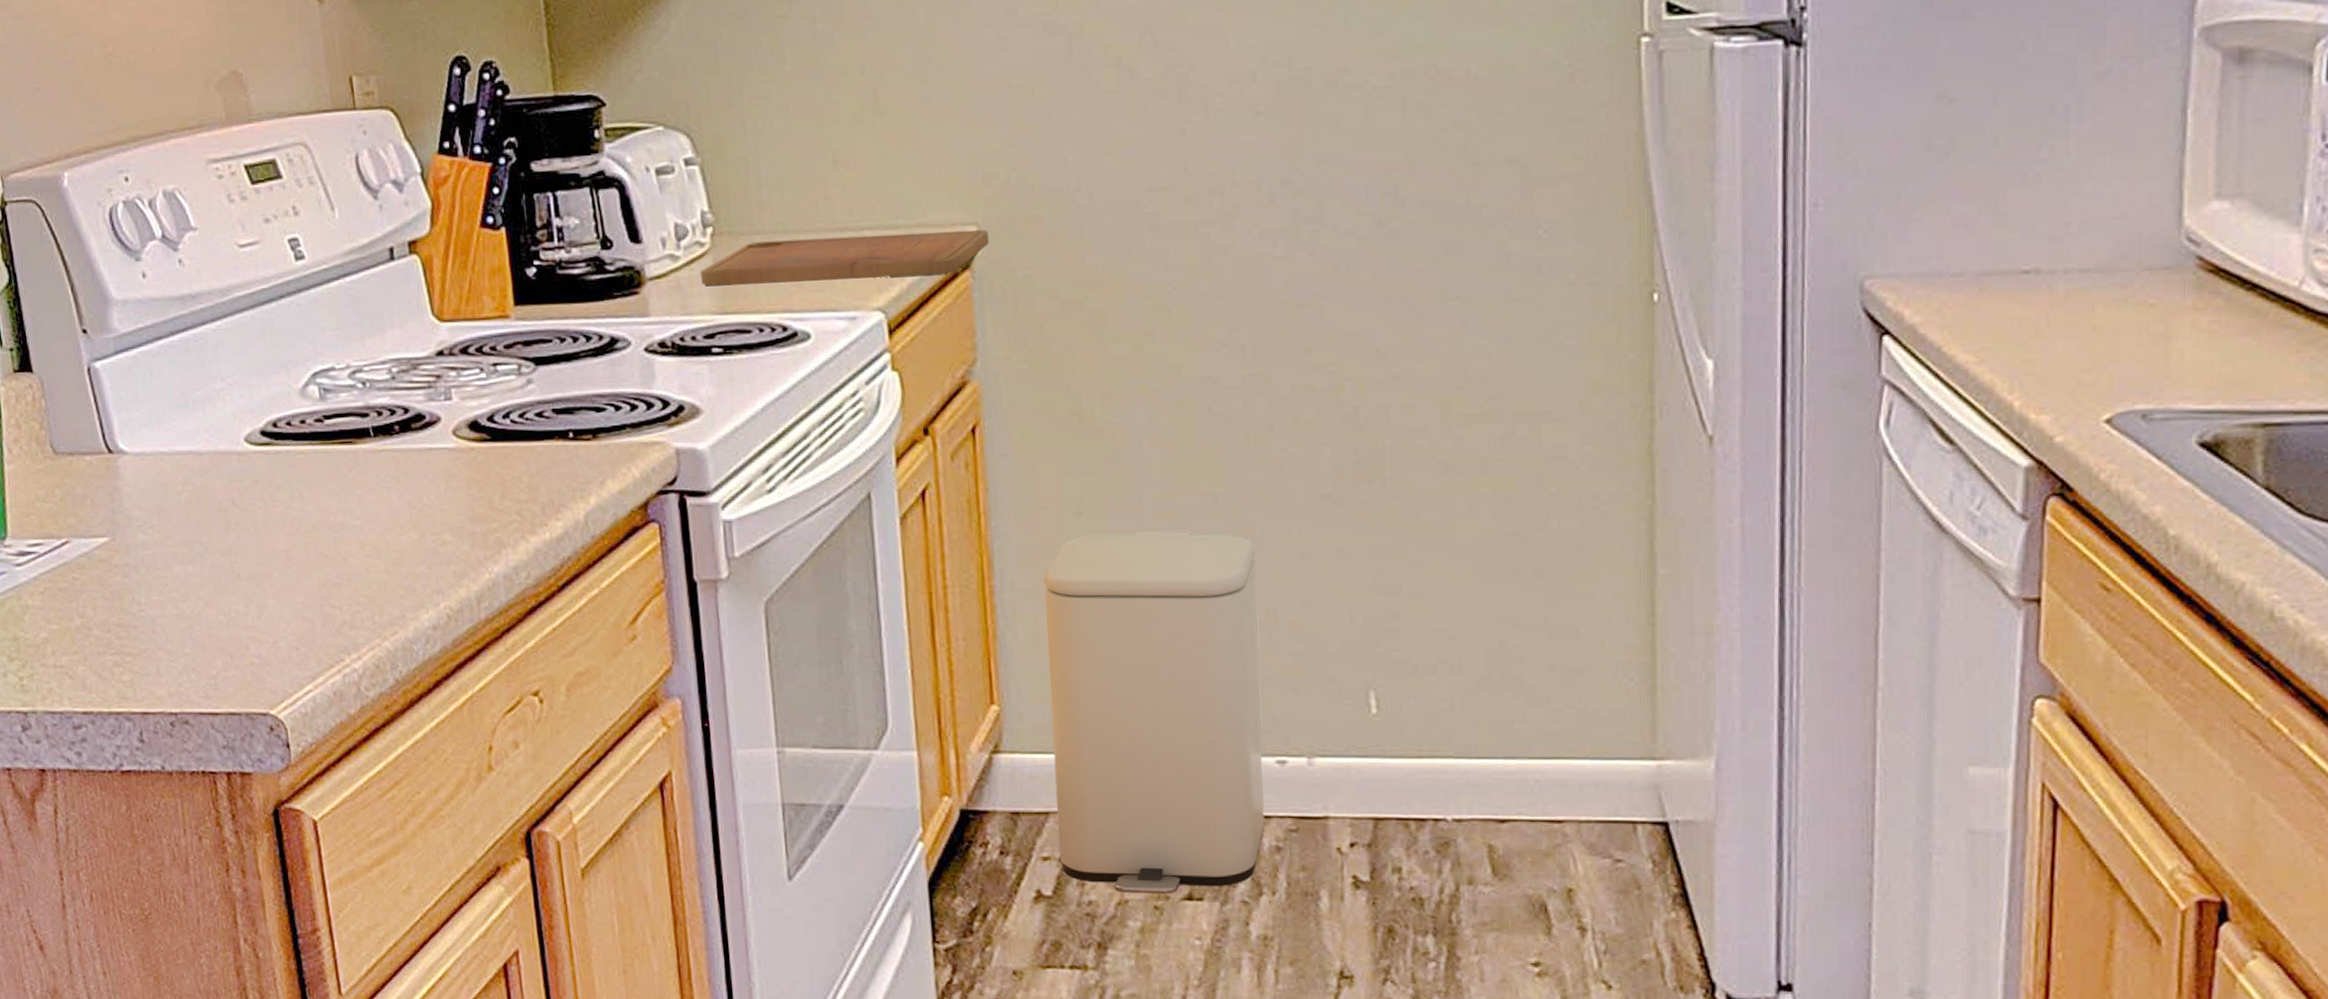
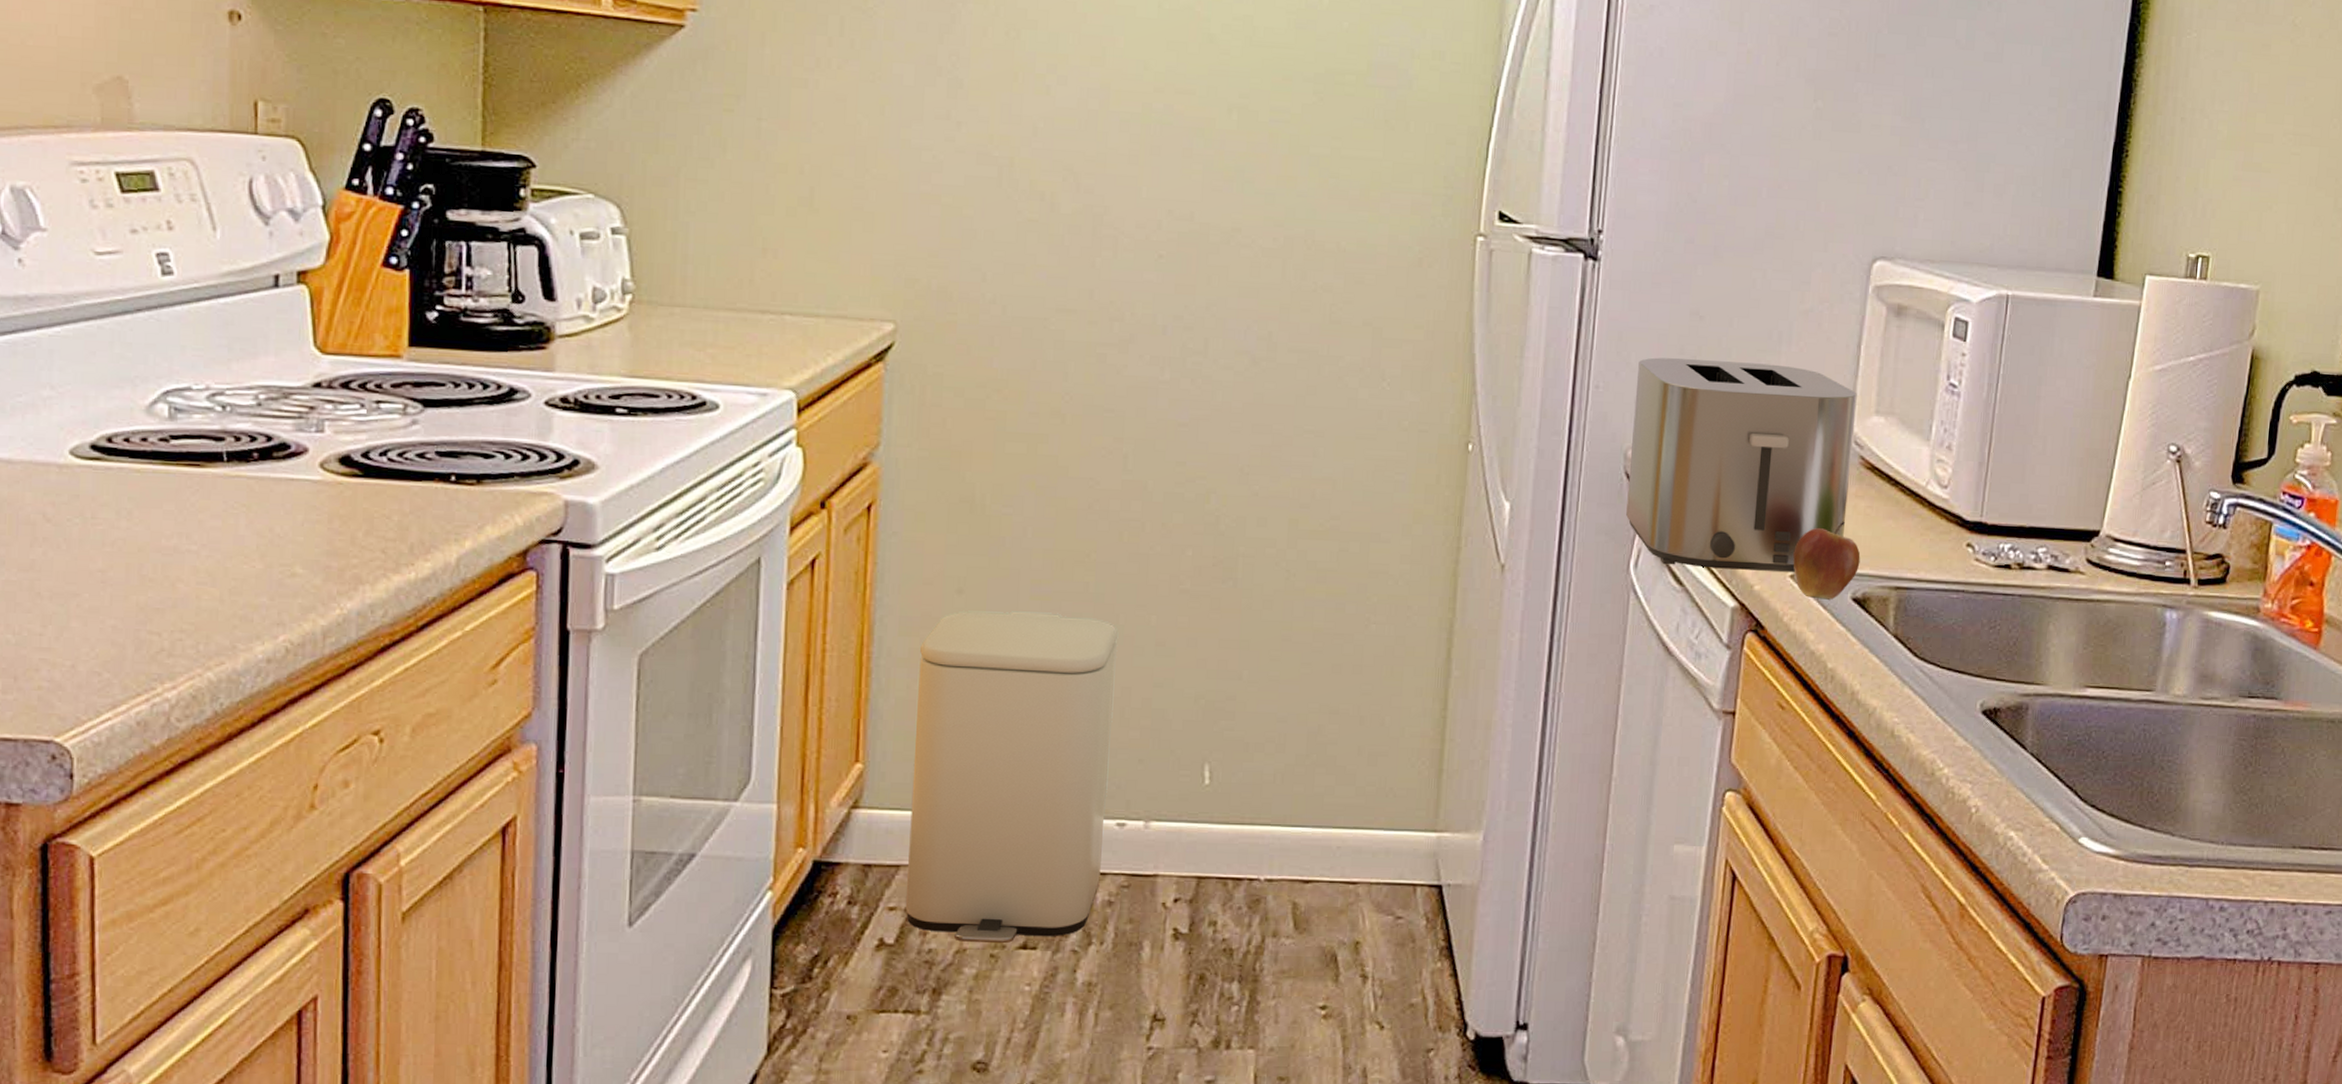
cutting board: present [700,229,989,285] -> none [614,313,905,363]
toaster: none [1868,148,2186,420] -> present [1626,357,1857,572]
fruit: none [2108,343,2207,447] -> present [1793,521,1861,600]

